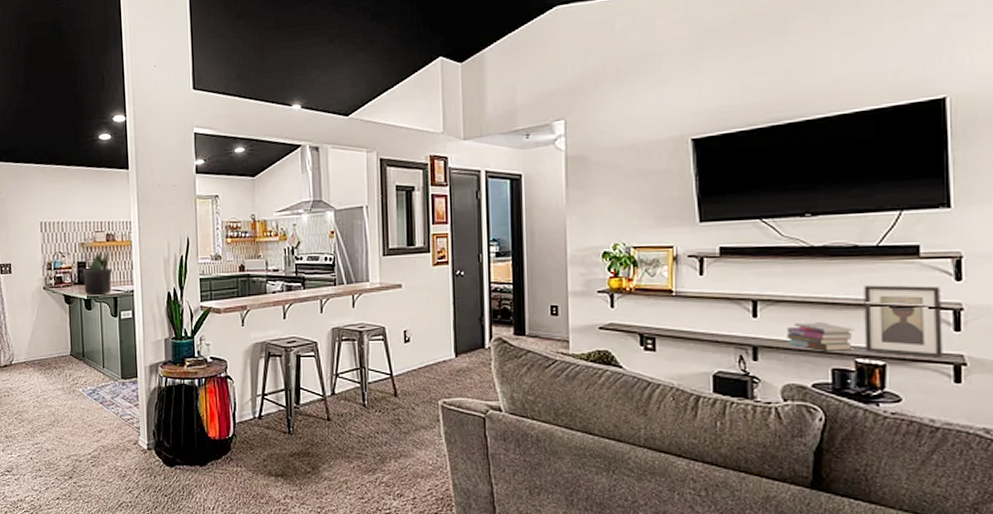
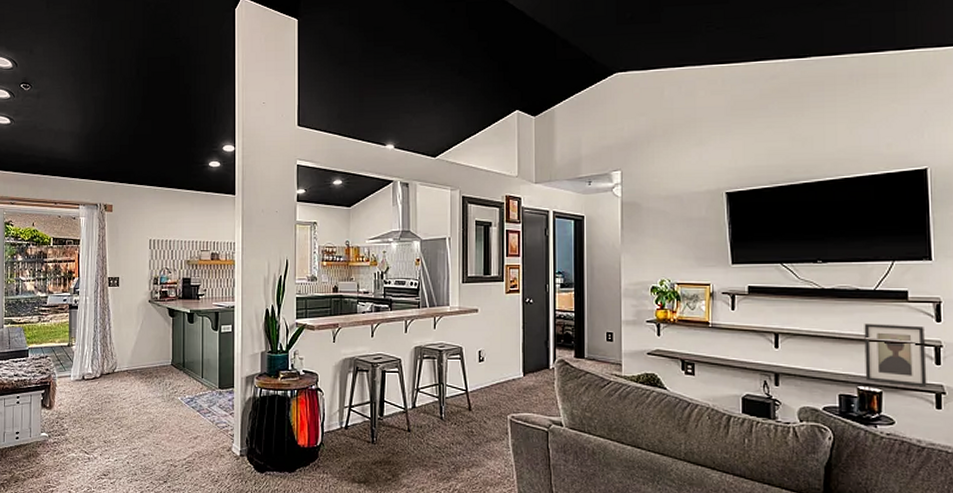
planter: present [82,249,112,295] -> none [186,266,215,309]
books: present [787,322,855,351] -> none [803,354,857,379]

